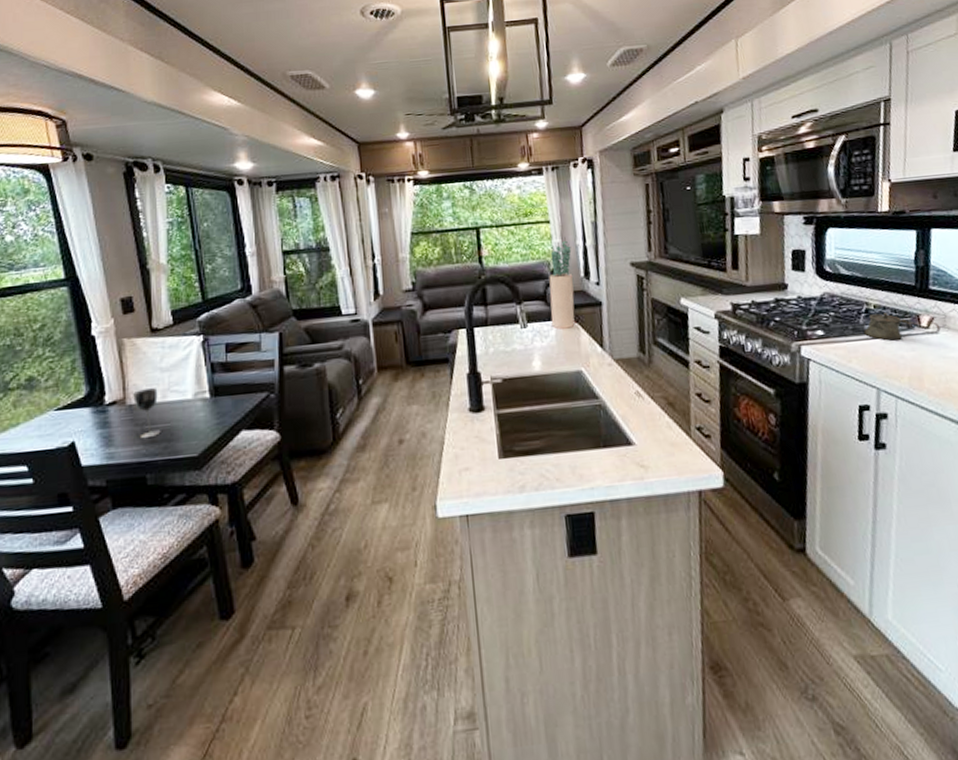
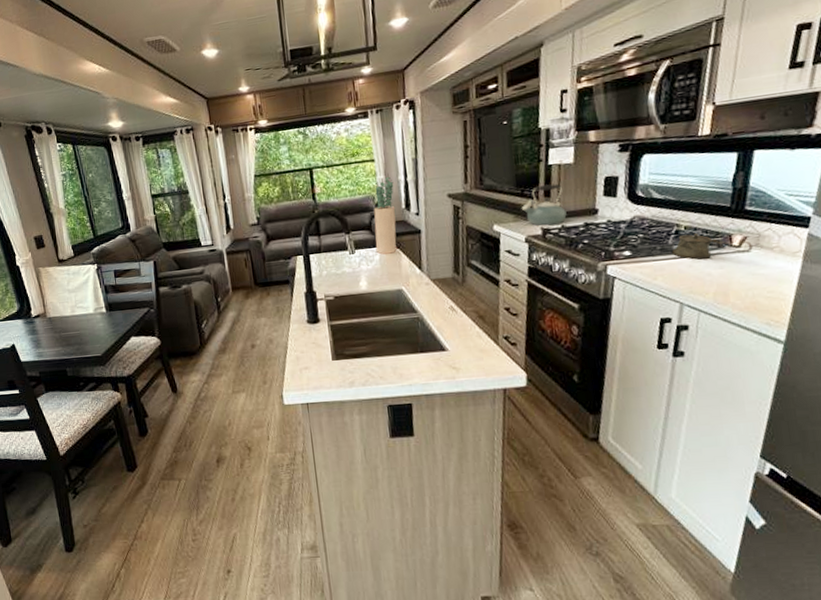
wine glass: present [133,388,161,439] -> none [51,305,74,343]
kettle: none [708,255,756,301] -> present [521,183,567,226]

